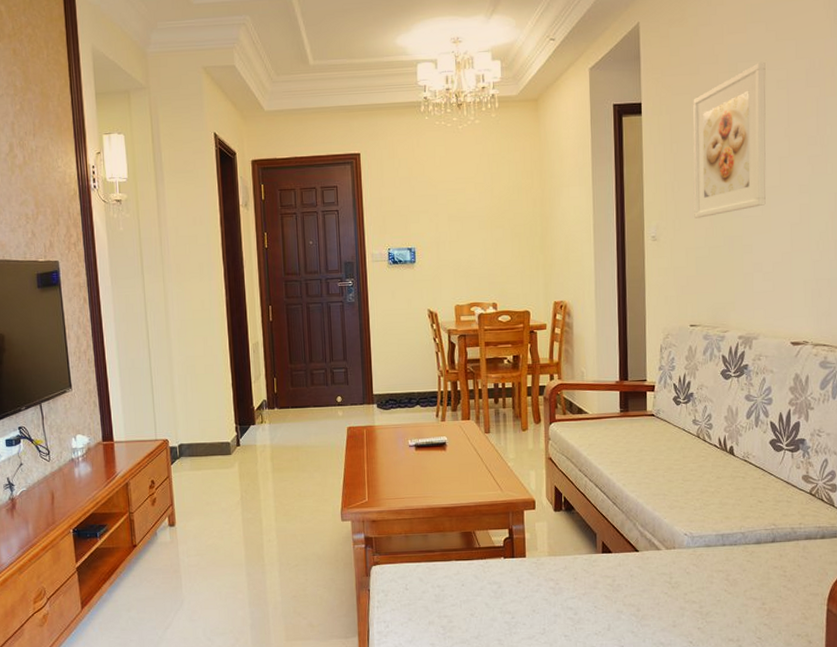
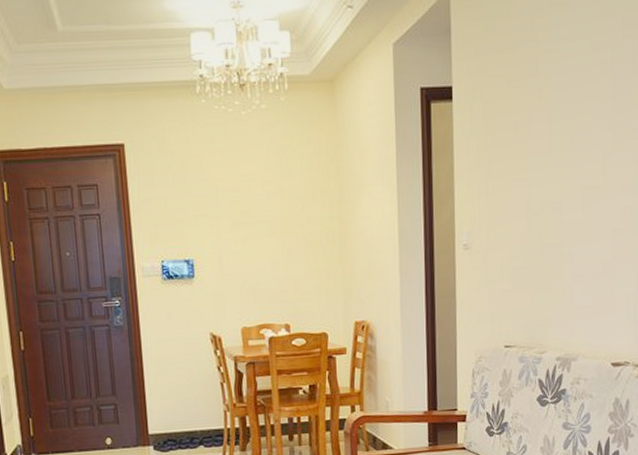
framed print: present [693,61,766,219] -> none [509,40,590,224]

